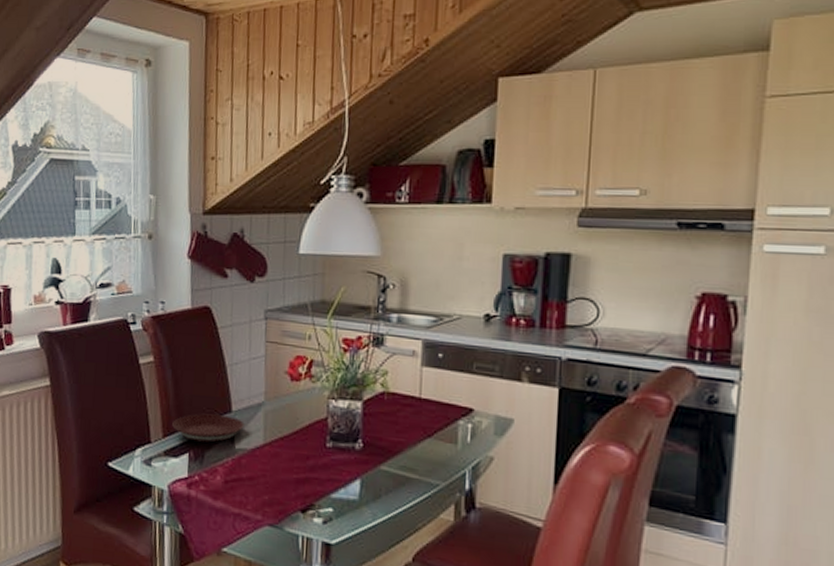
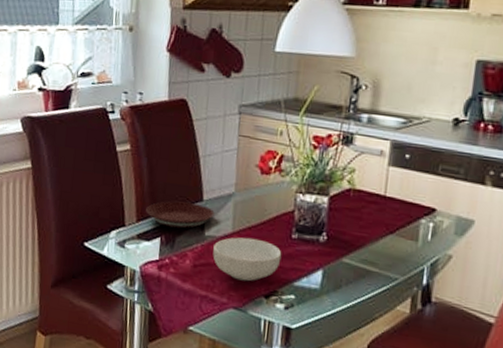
cereal bowl: none [244,448,317,496] -> present [213,237,282,282]

